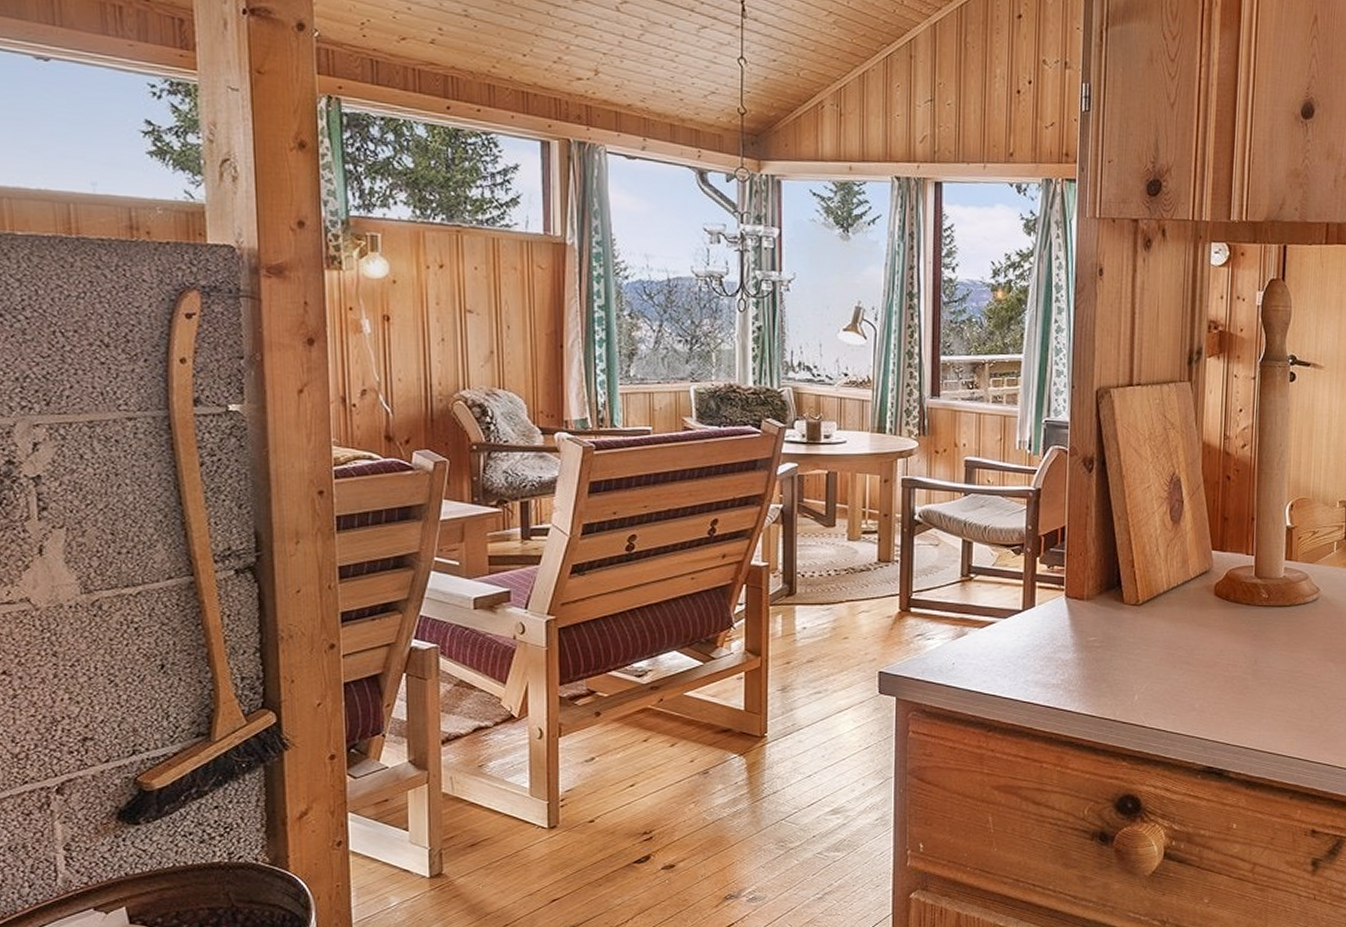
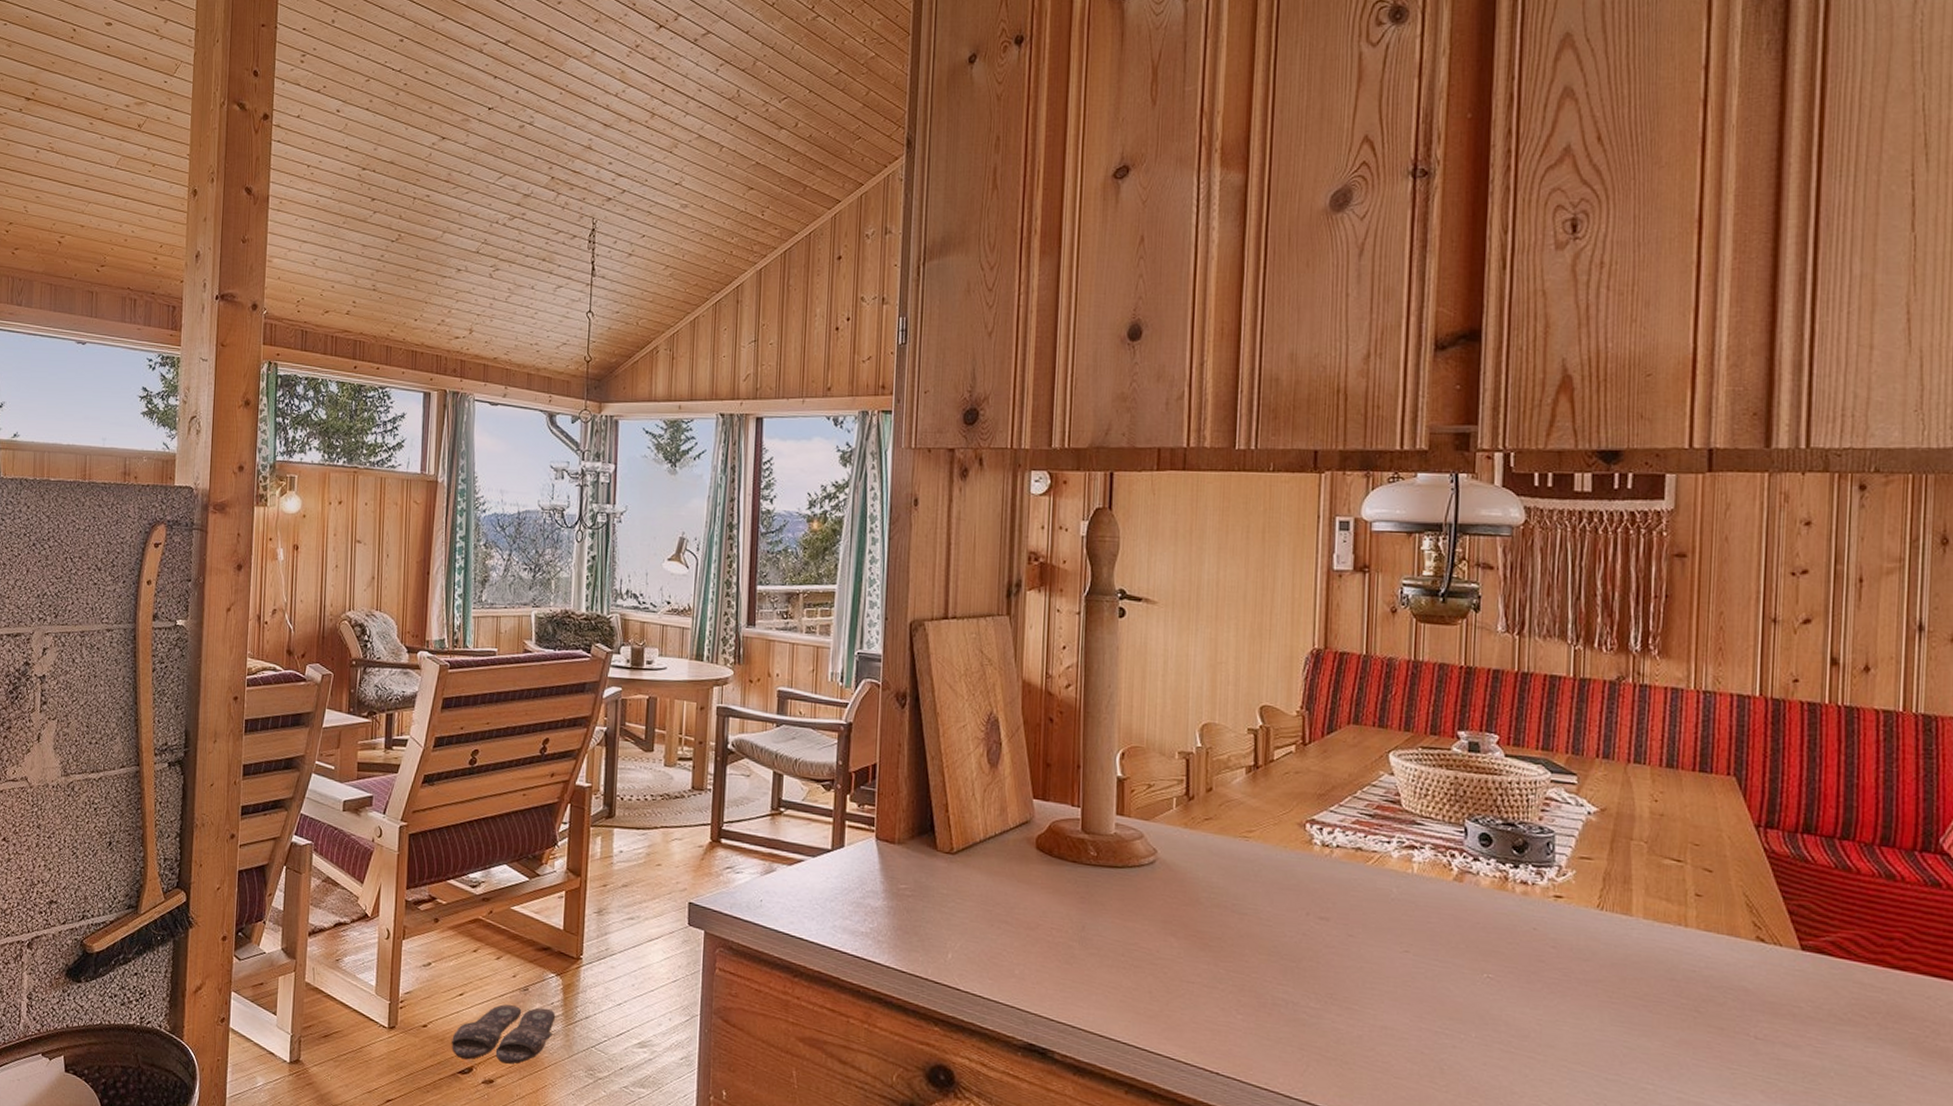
slippers: none [624,788,739,848] -> present [452,1004,555,1064]

